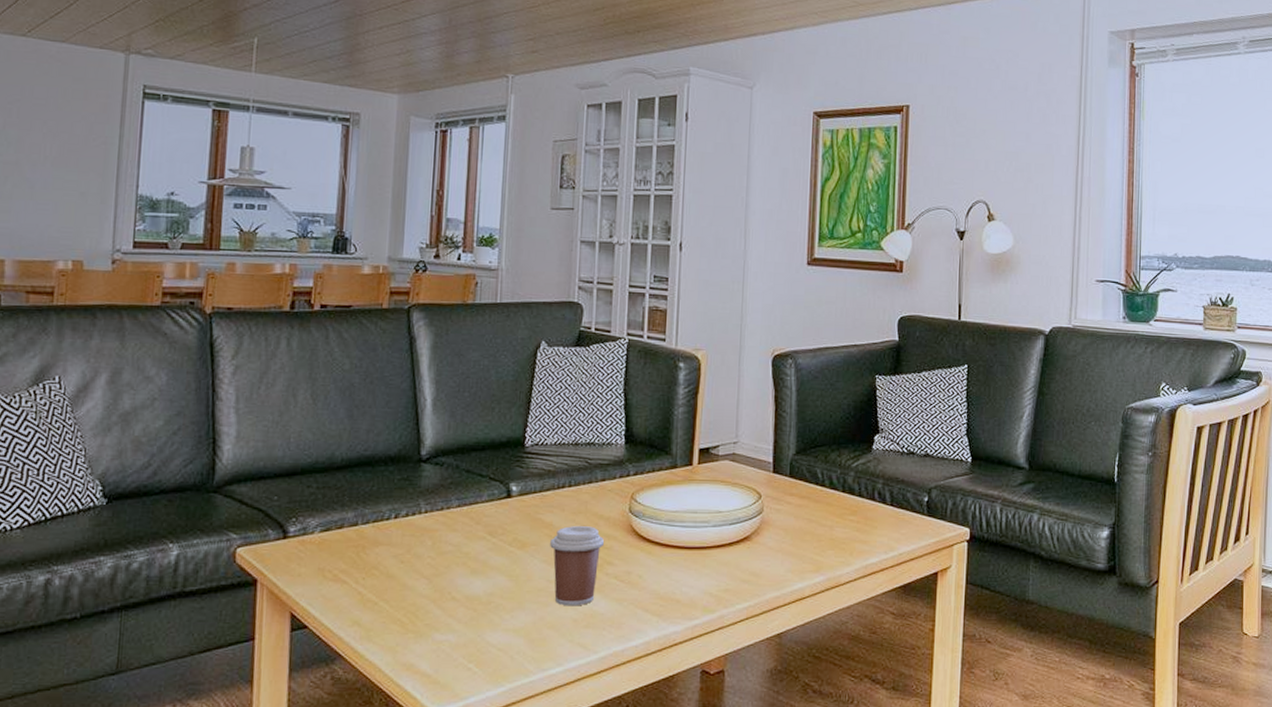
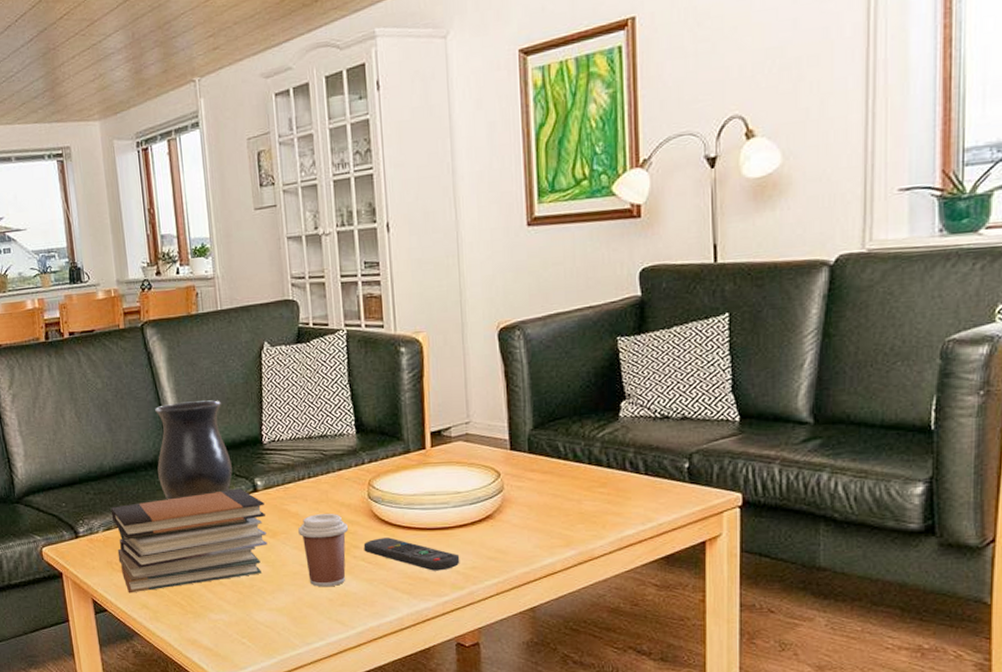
book stack: none [333,493,517,607] -> present [110,488,268,593]
vase: none [399,394,487,501] -> present [155,400,232,500]
remote control: none [617,555,714,592] -> present [363,537,460,571]

